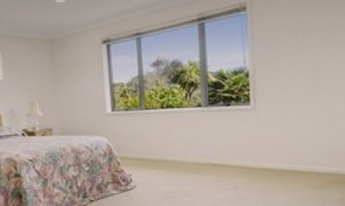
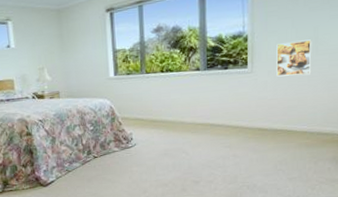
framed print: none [278,76,314,114] -> present [276,39,312,77]

